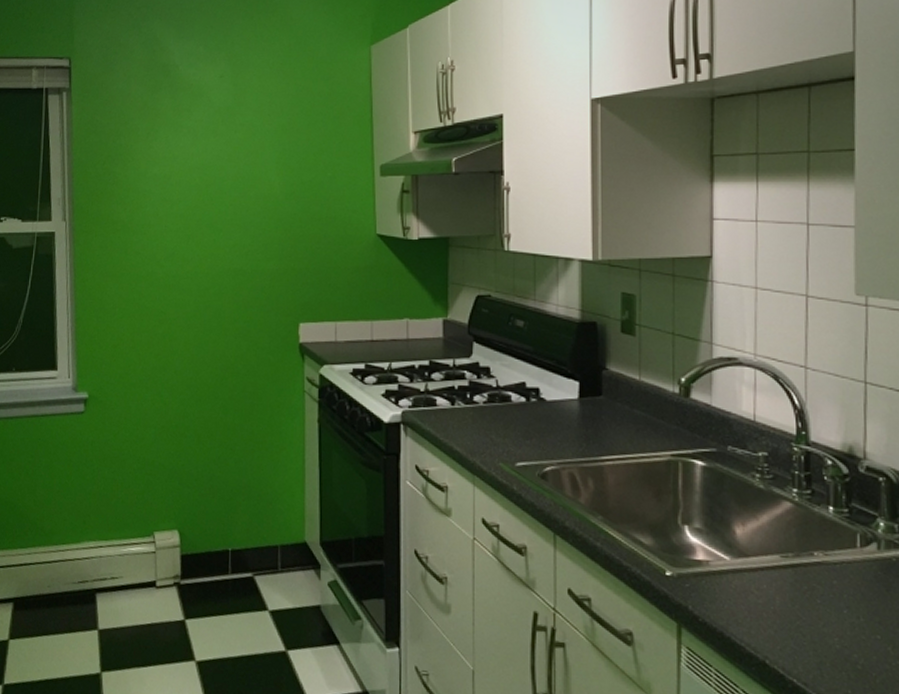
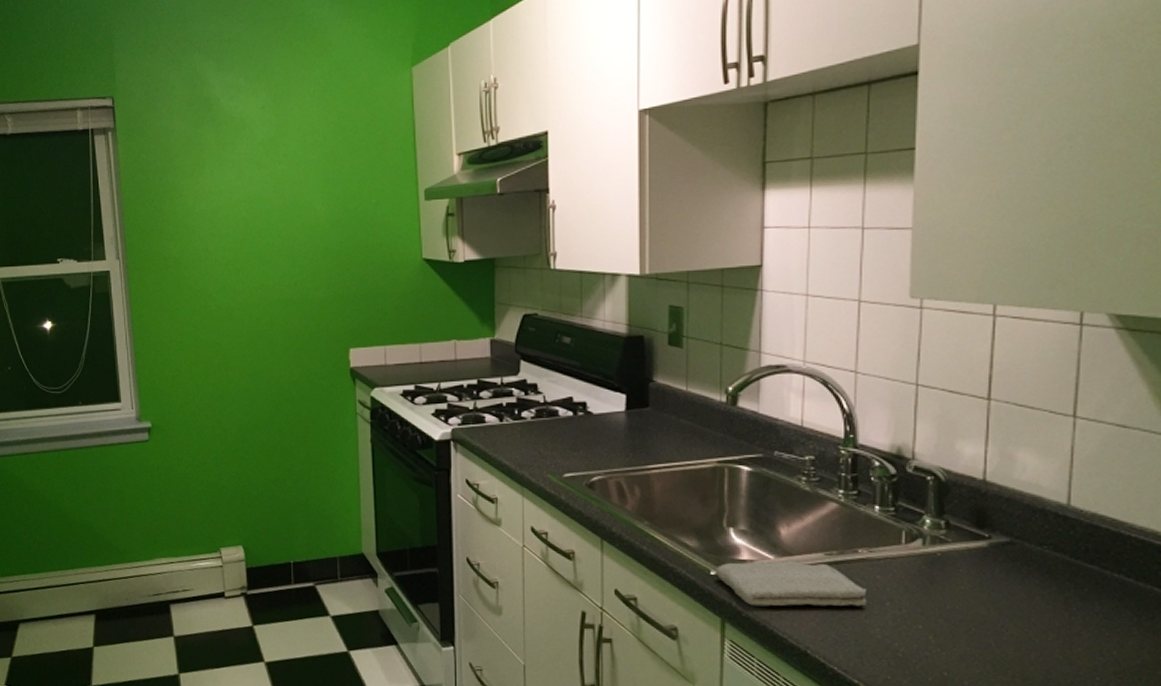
washcloth: none [671,561,825,614] -> present [715,560,868,607]

